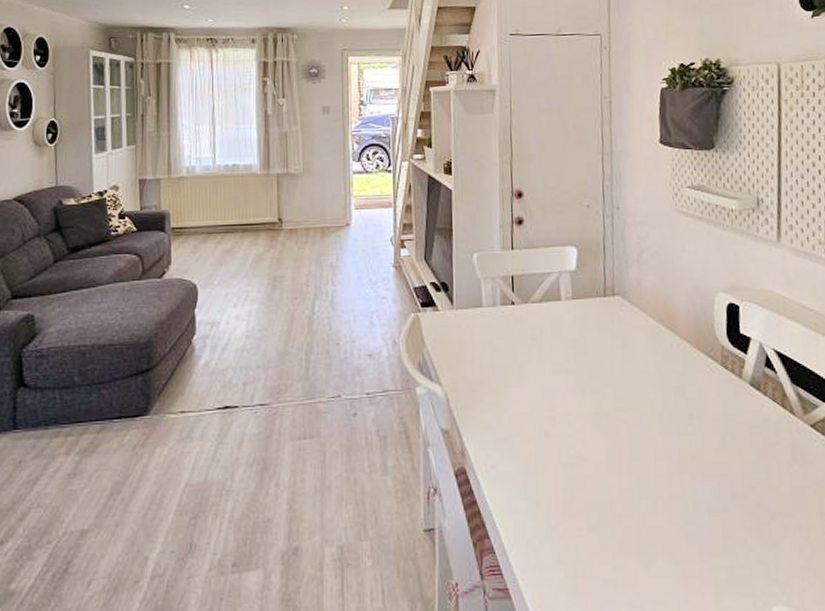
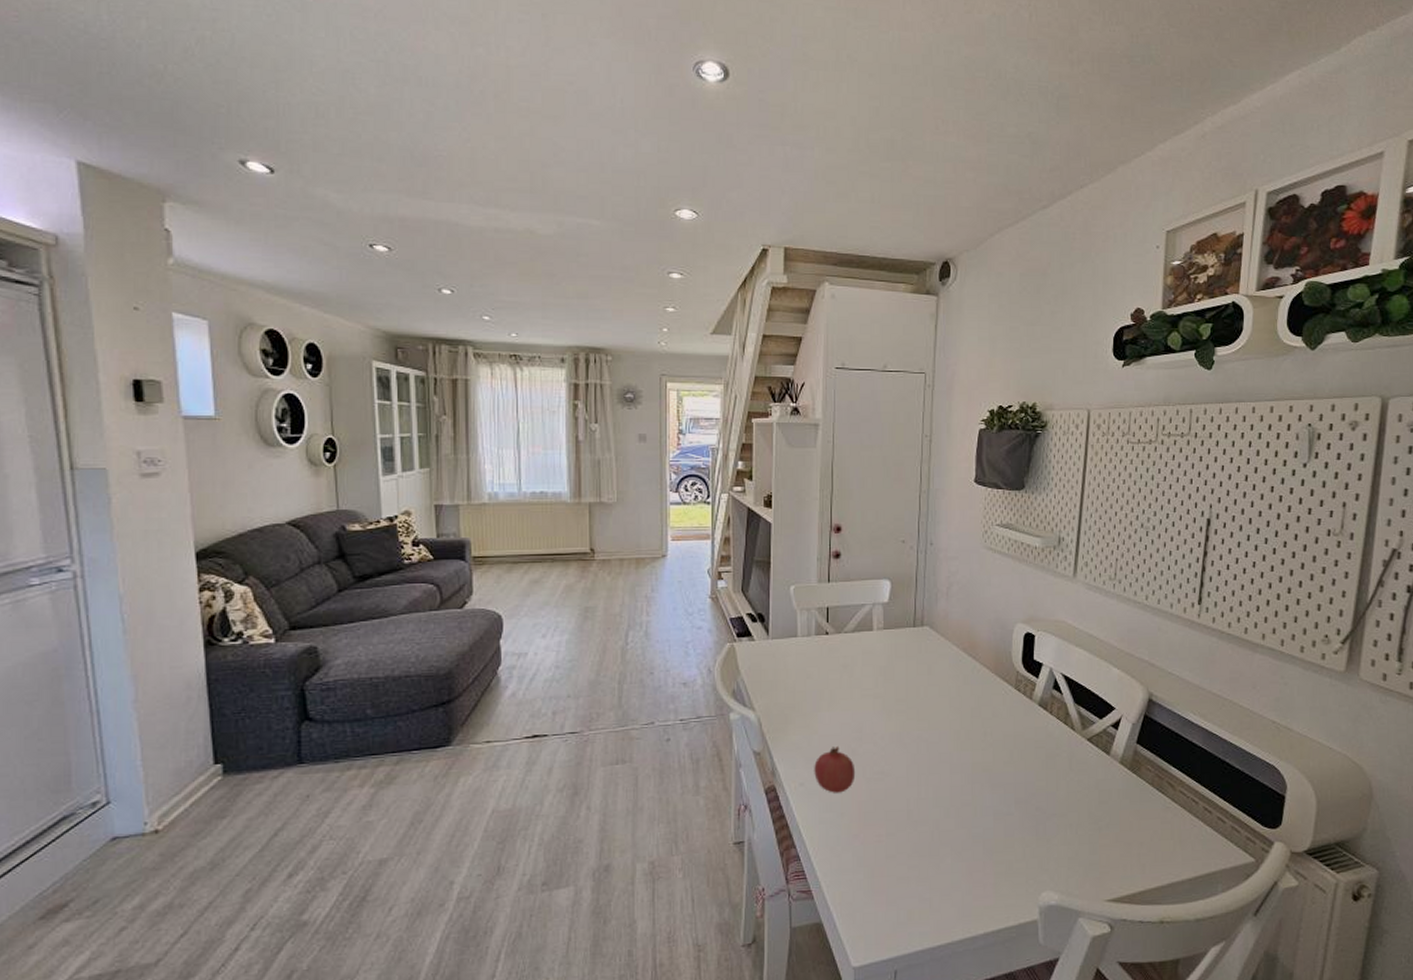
fruit: none [505,425,551,478] -> present [814,745,856,793]

